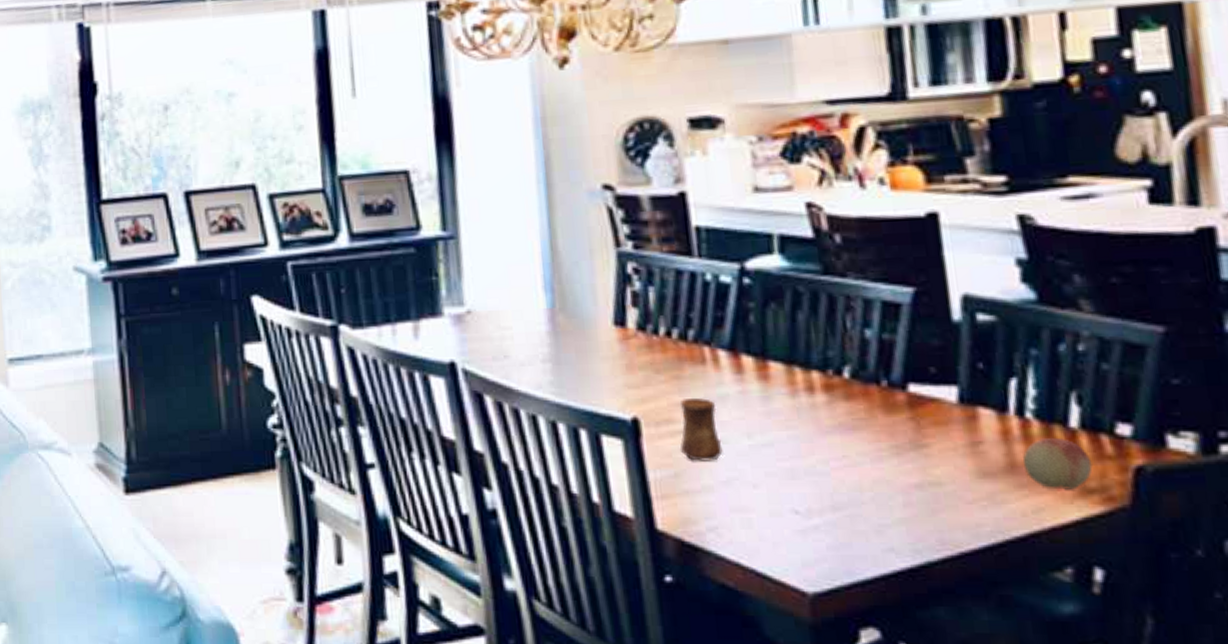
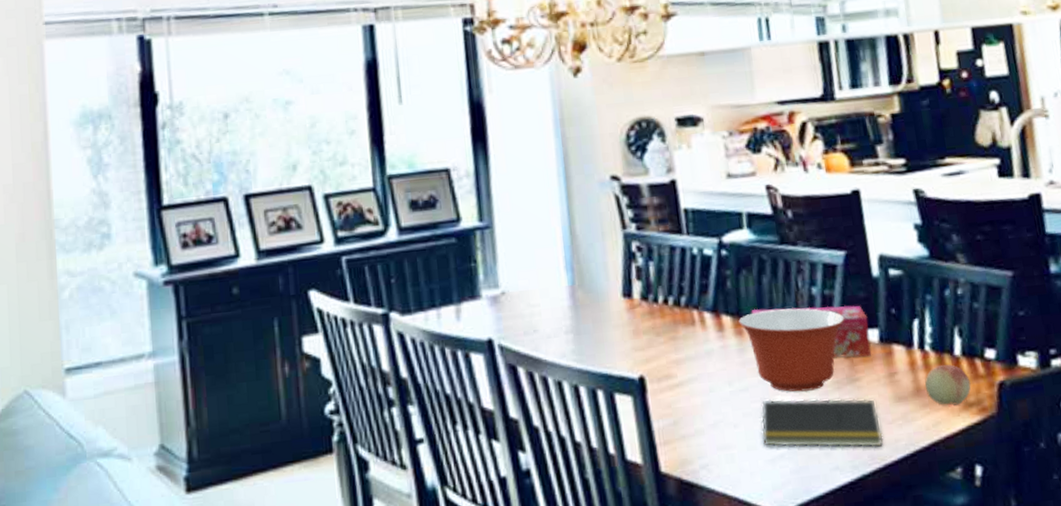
cup: present [680,398,723,461] -> none [677,354,711,409]
mixing bowl: none [763,353,910,454] -> present [738,308,845,392]
tissue box: none [780,350,947,420] -> present [751,305,871,358]
notepad: none [789,459,959,532] -> present [761,398,884,448]

